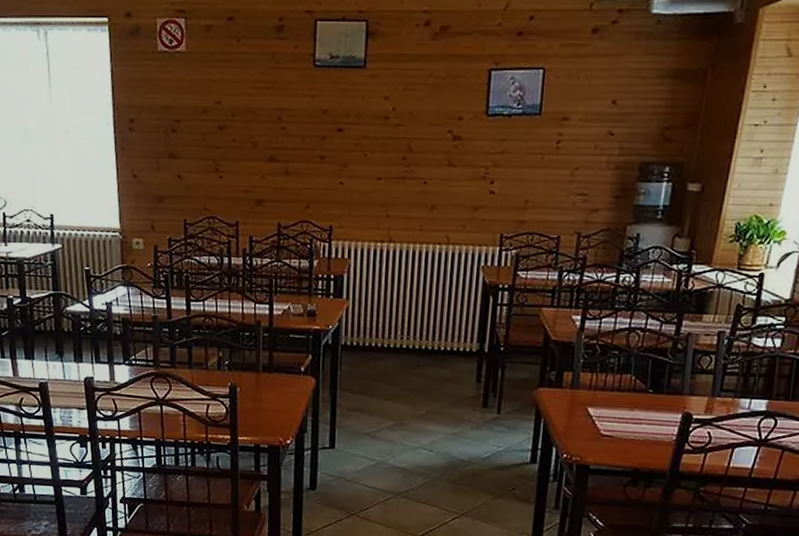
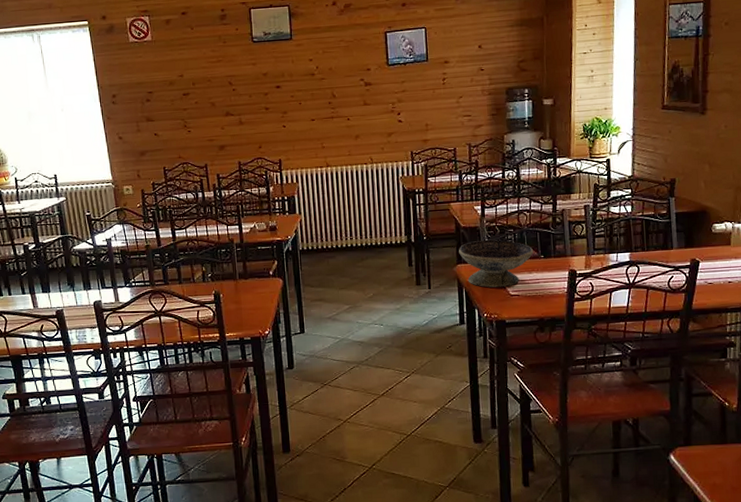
decorative bowl: none [543,360,640,424] -> present [459,239,533,288]

